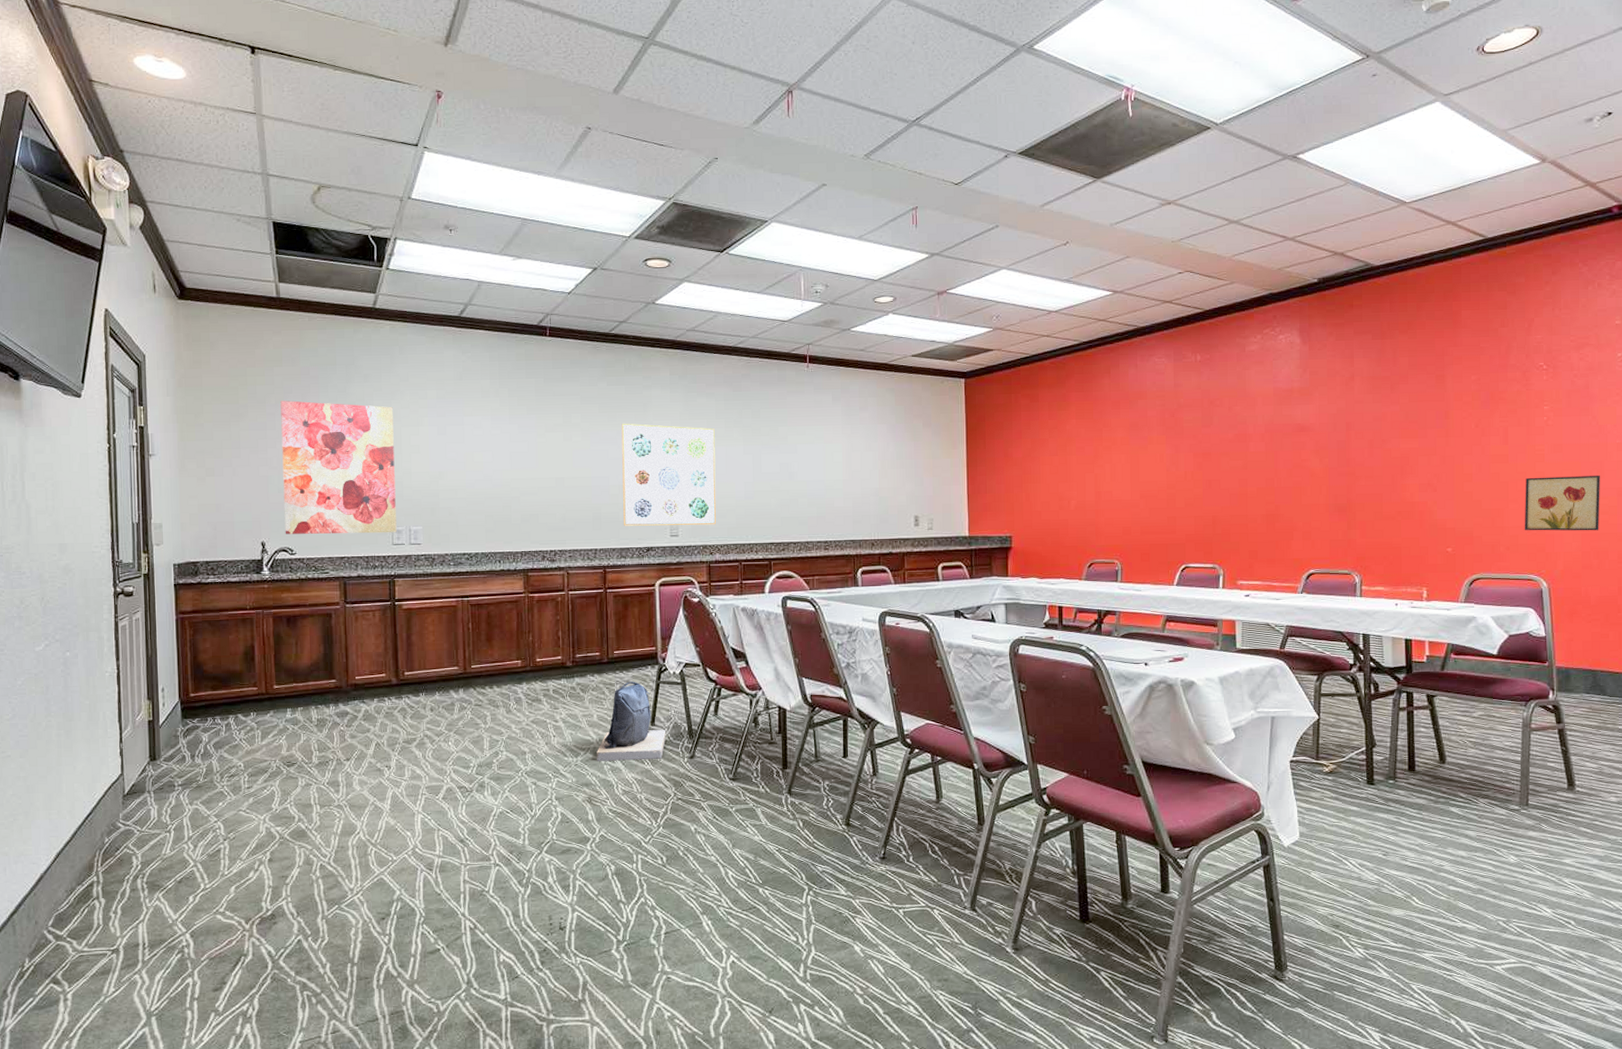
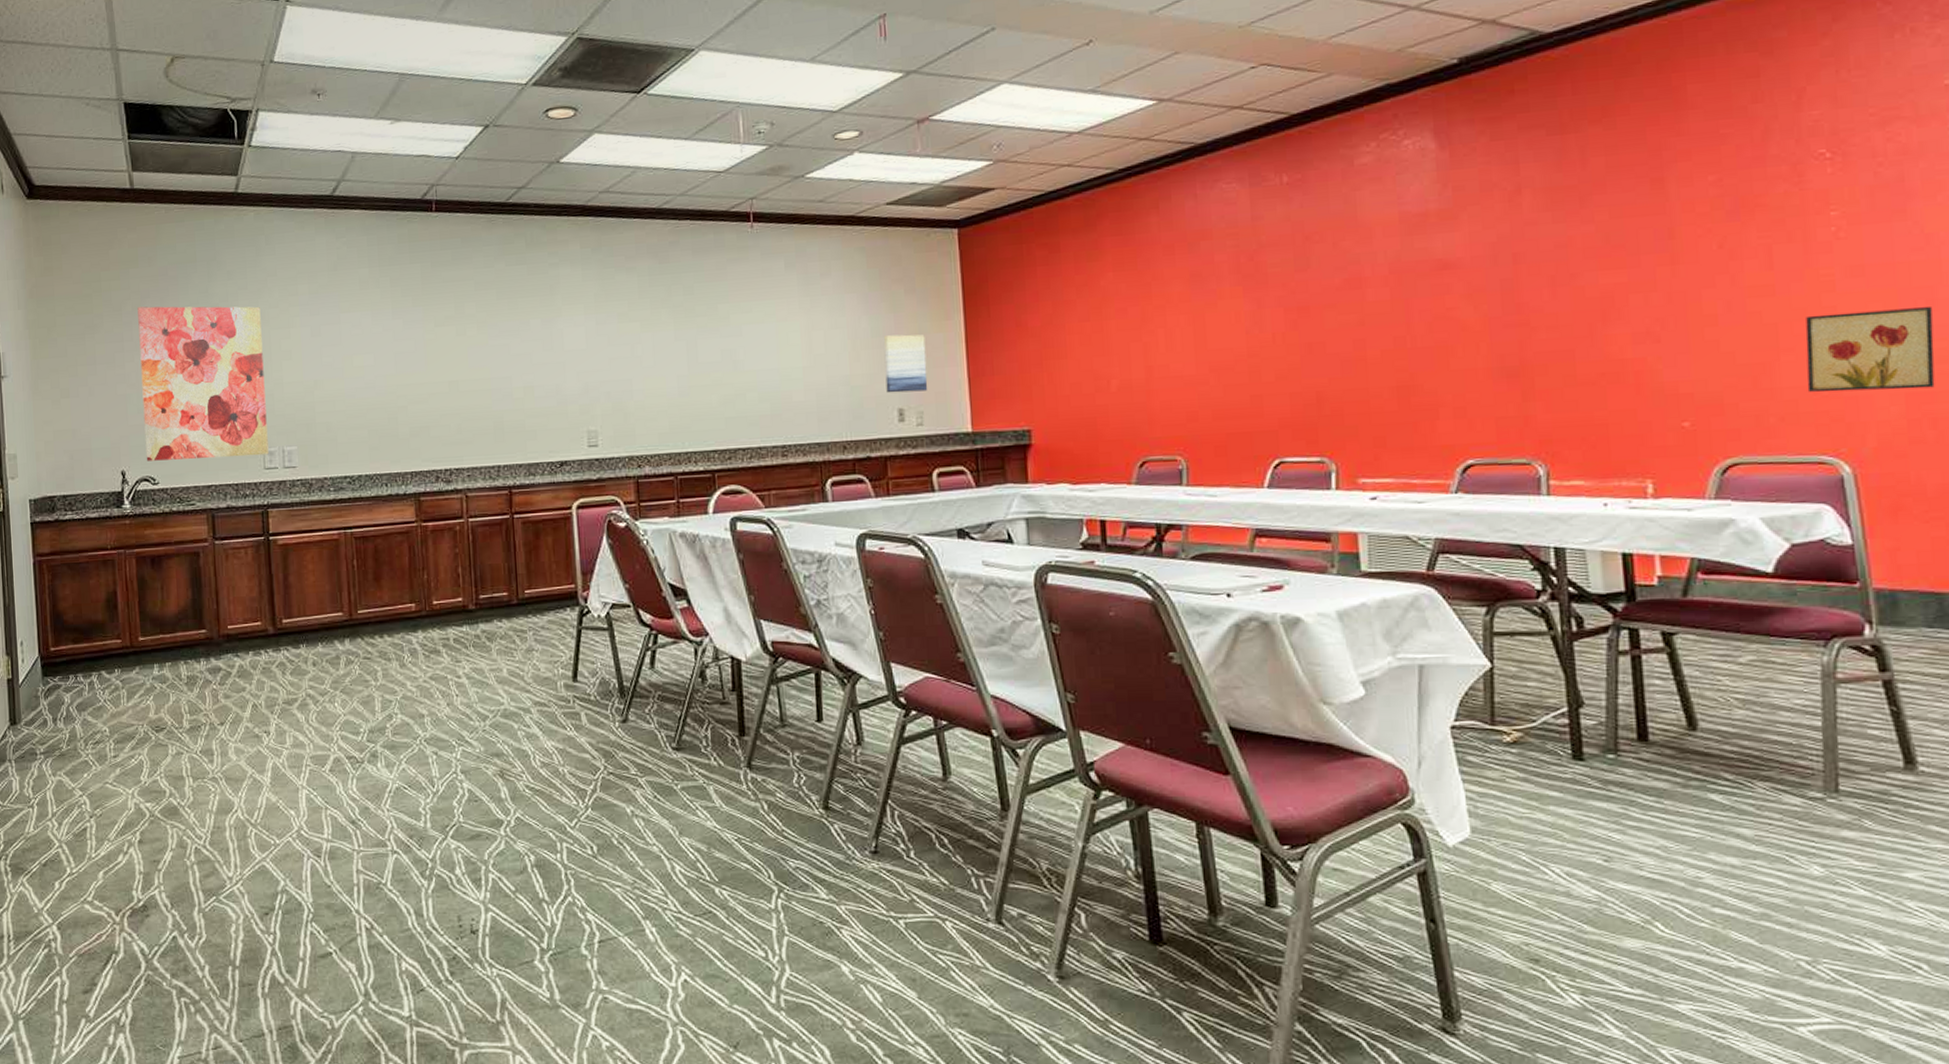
backpack: present [597,681,666,761] -> none [508,627,591,726]
wall art: present [621,423,716,526] -> none [524,310,644,437]
wall art: none [905,458,938,504] -> present [883,334,928,393]

